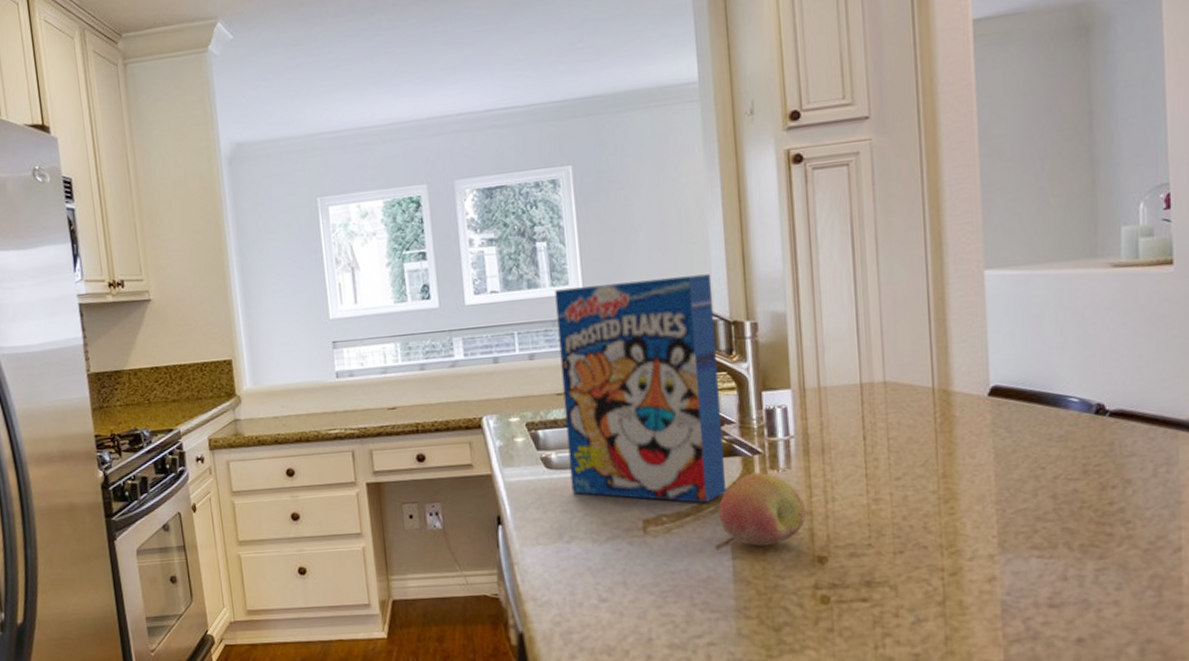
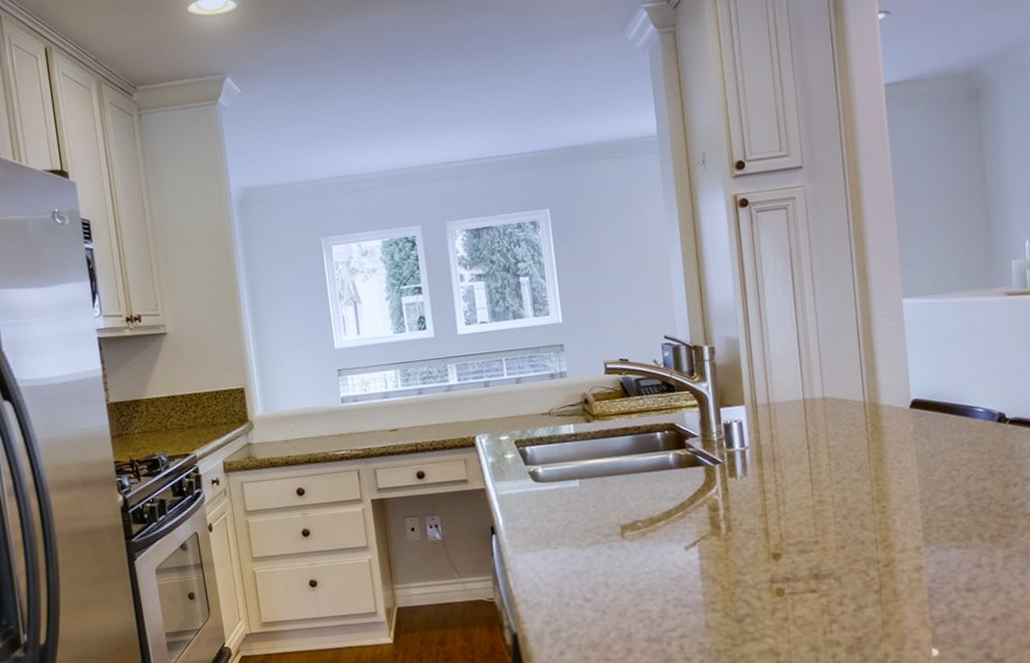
cereal box: present [555,274,727,503] -> none [537,304,693,509]
fruit: present [719,472,806,547] -> none [686,480,761,547]

